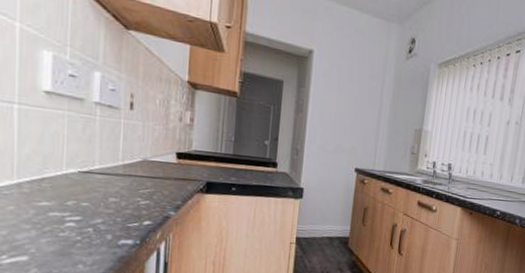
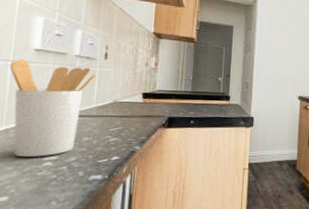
utensil holder: none [15,102,122,216] -> present [9,59,97,157]

